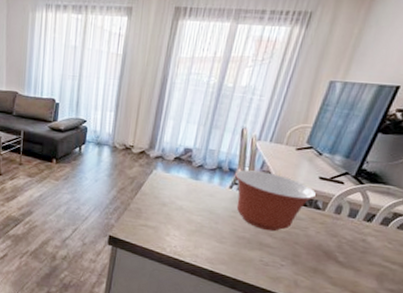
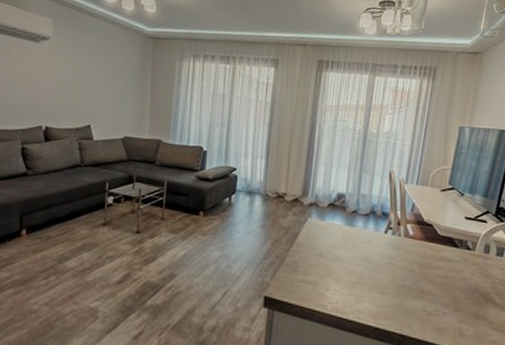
mixing bowl: present [234,170,317,232] -> none [388,213,466,277]

